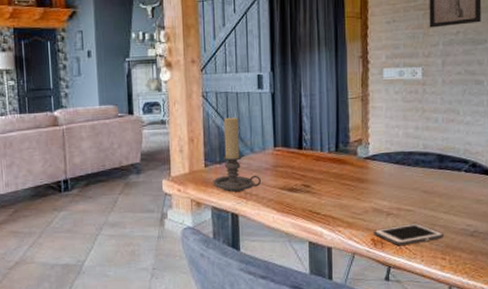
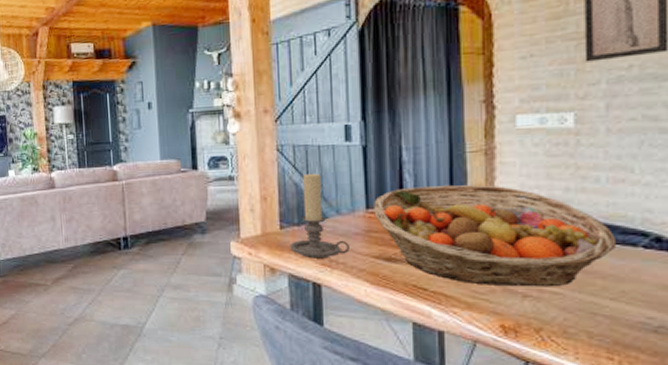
fruit basket: none [280,125,449,207] -> present [374,184,617,287]
cell phone: present [374,222,445,245] -> none [504,309,612,337]

